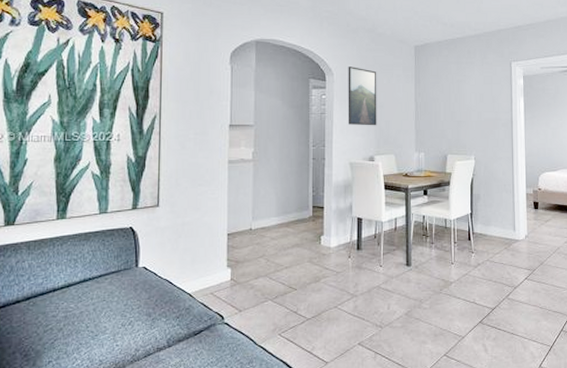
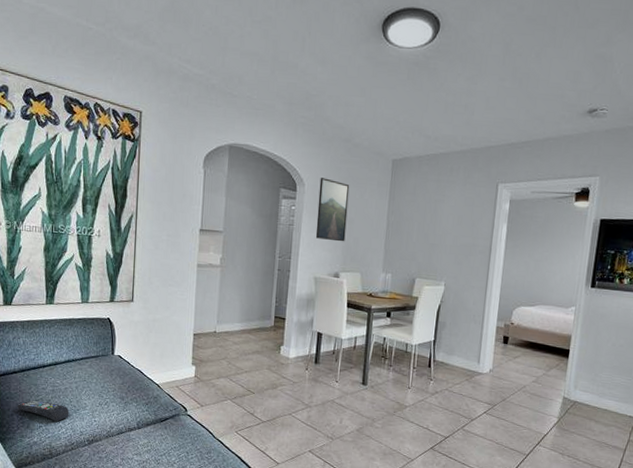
remote control: none [21,331,86,353] -> present [17,400,70,422]

